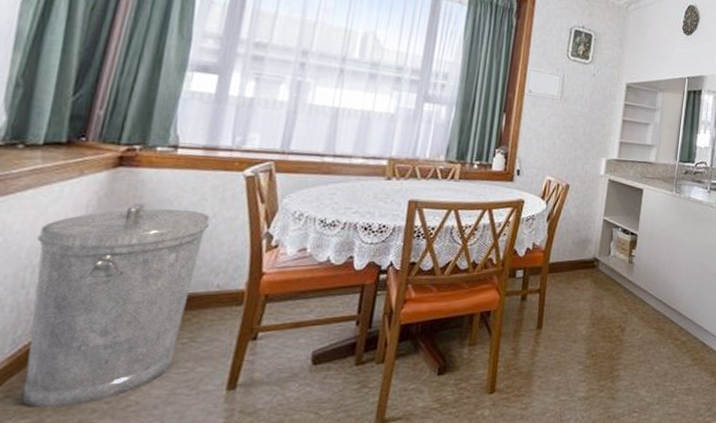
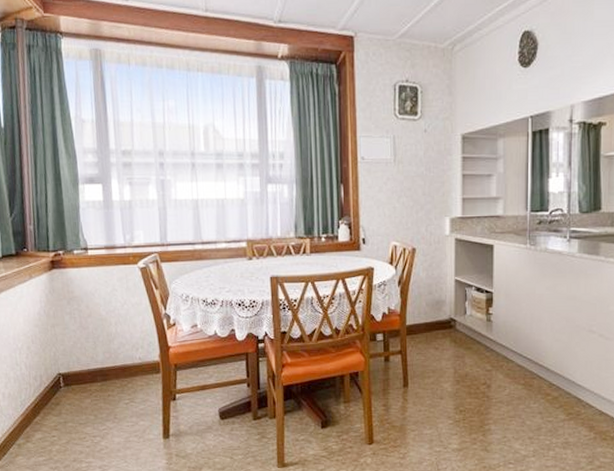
trash can: present [22,203,210,409] -> none [16,297,123,450]

